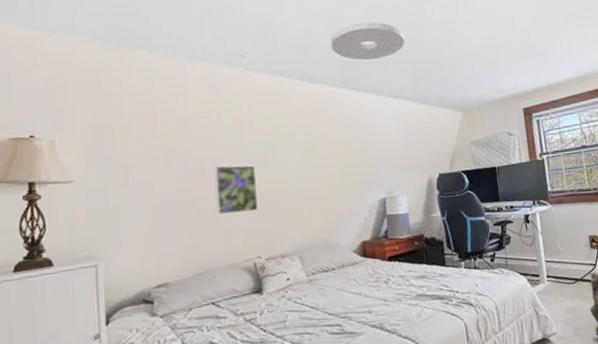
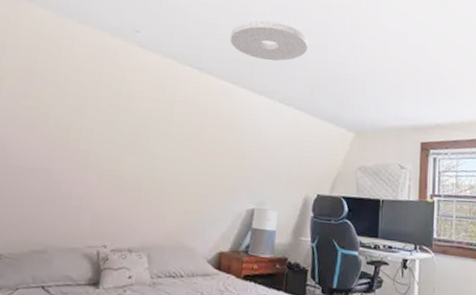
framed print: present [213,164,258,215] -> none [71,139,124,195]

